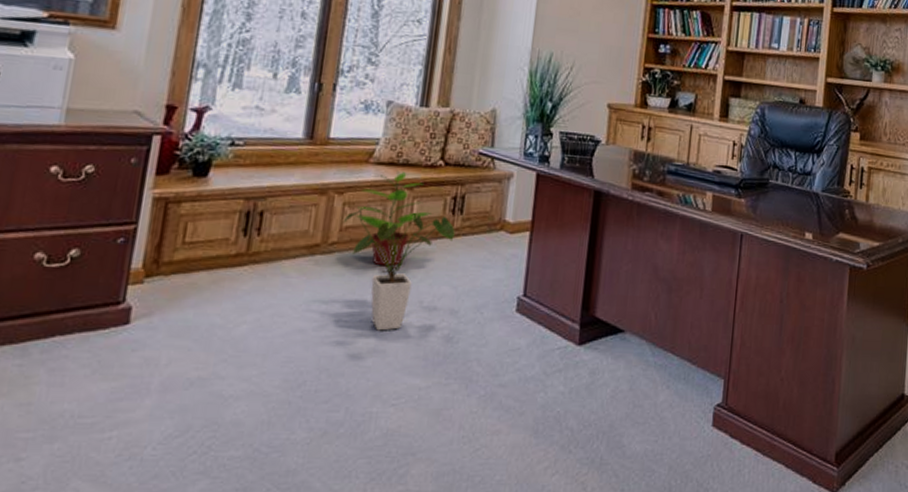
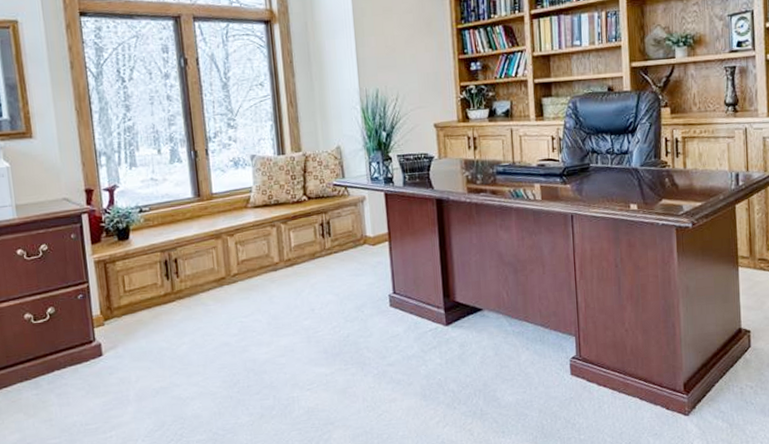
house plant: present [343,207,455,331] -> none [238,241,328,336]
potted plant: present [356,170,431,267] -> none [247,210,306,287]

